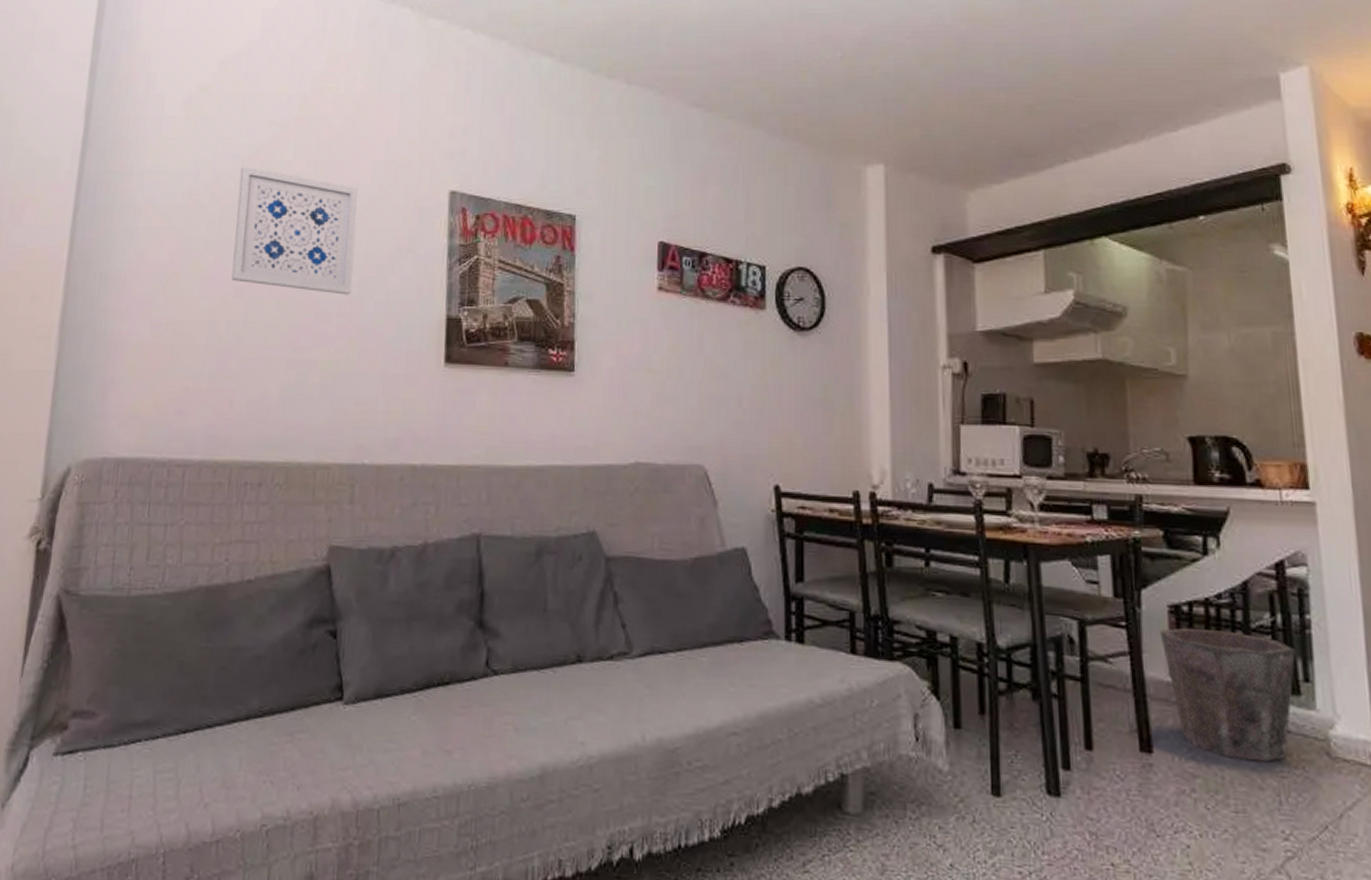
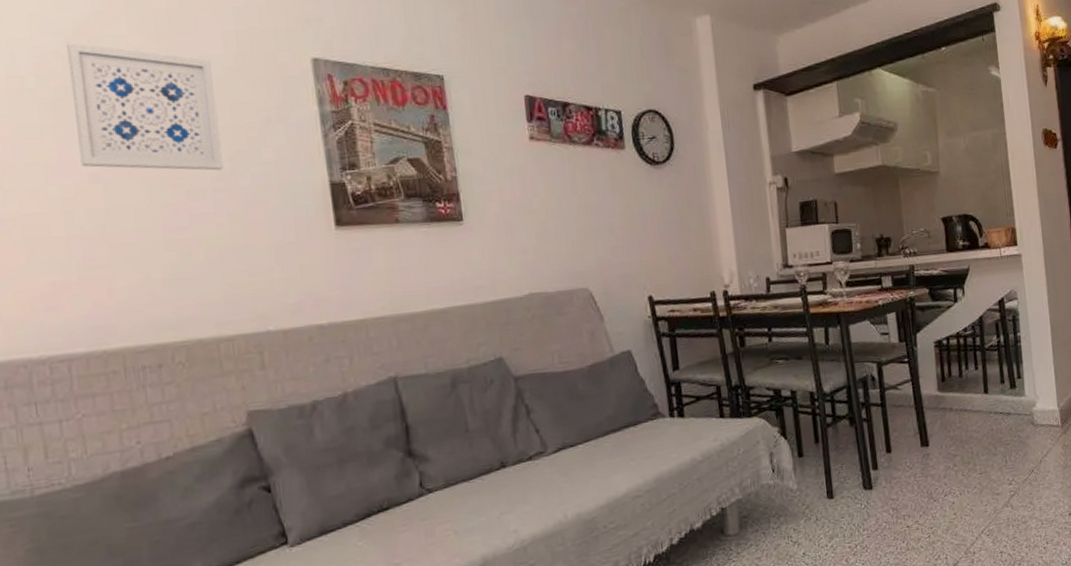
waste bin: present [1159,627,1296,762] -> none [929,352,1013,439]

